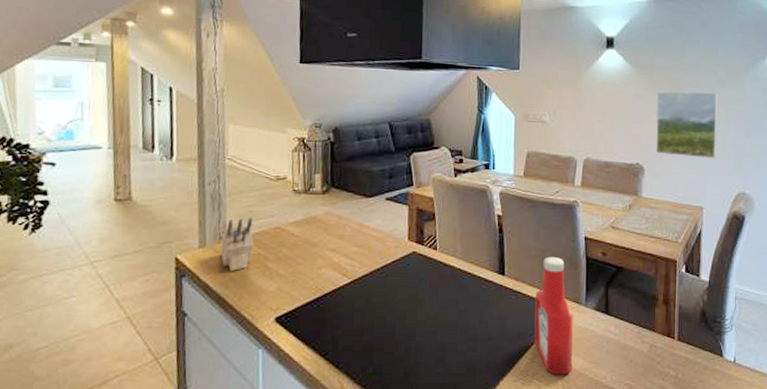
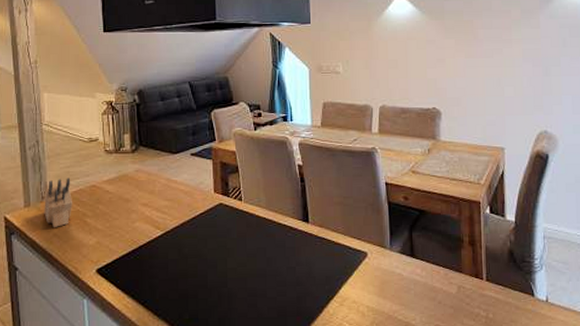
ketchup bottle: present [534,256,573,375] -> none [339,202,381,318]
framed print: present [656,91,717,159] -> none [449,33,514,99]

